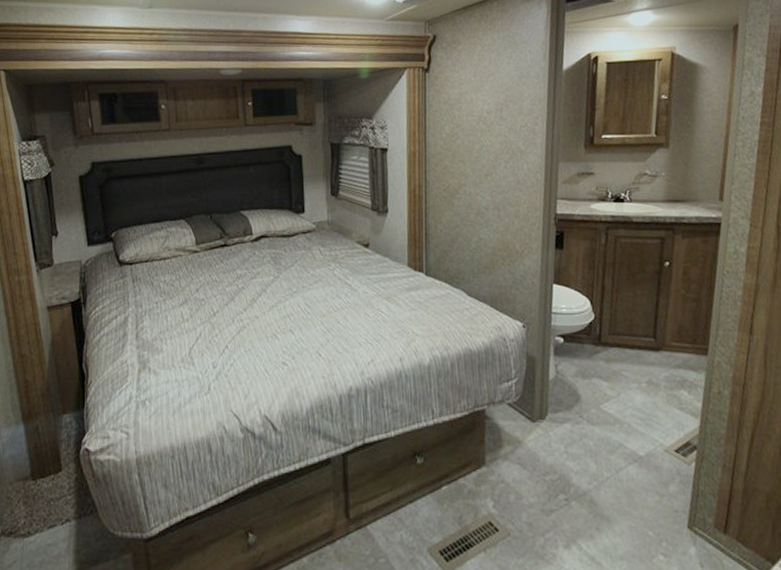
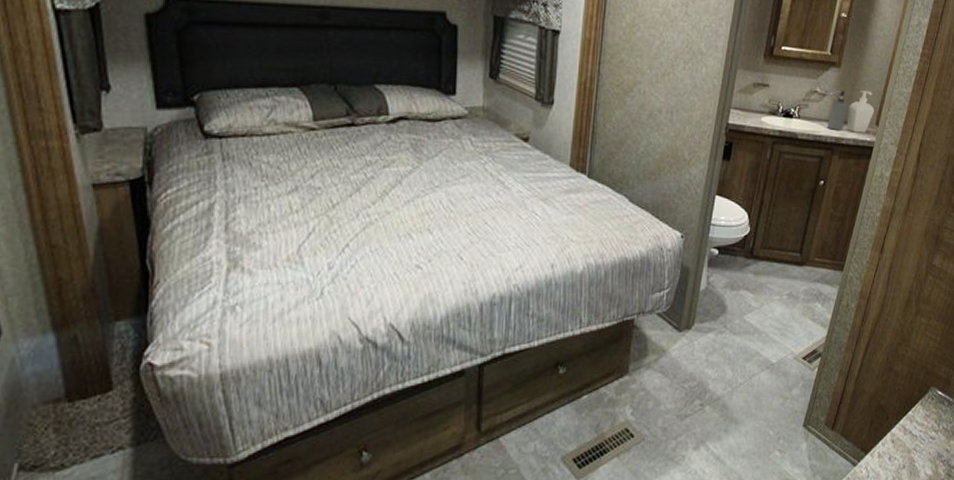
soap dispenser: none [663,169,685,210] -> present [827,90,849,130]
soap bottle: none [684,167,716,210] -> present [846,90,875,133]

